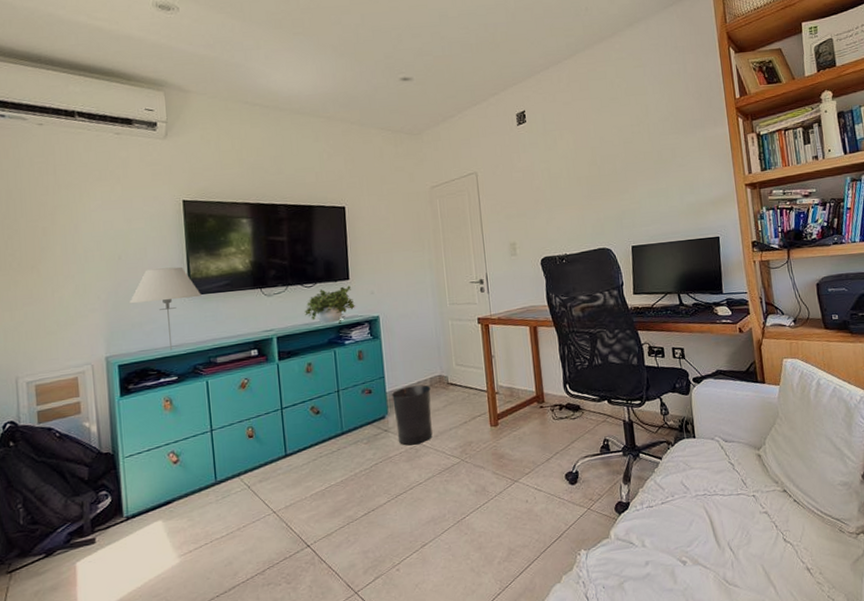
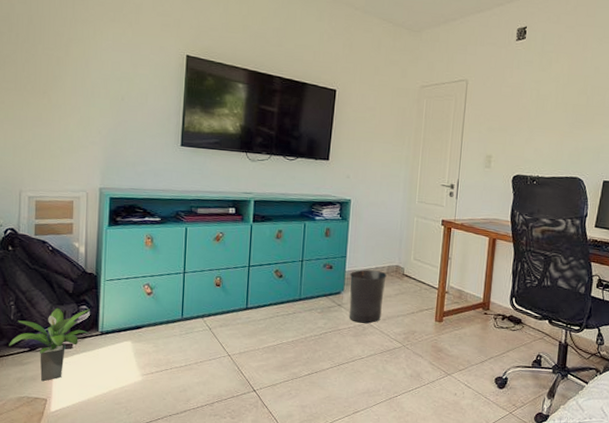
potted plant: none [21,494,114,590] -> present [9,307,90,382]
table lamp: present [128,266,202,351] -> none [126,115,192,194]
potted plant: present [303,285,355,324] -> none [282,163,330,200]

